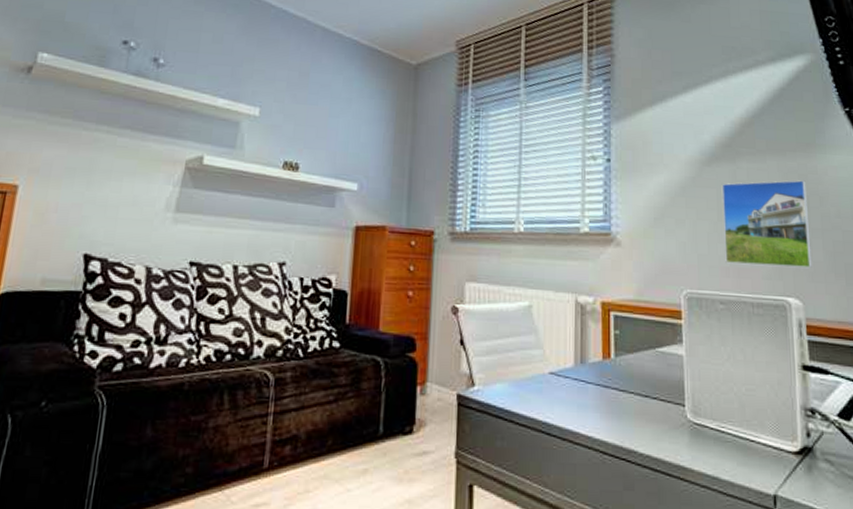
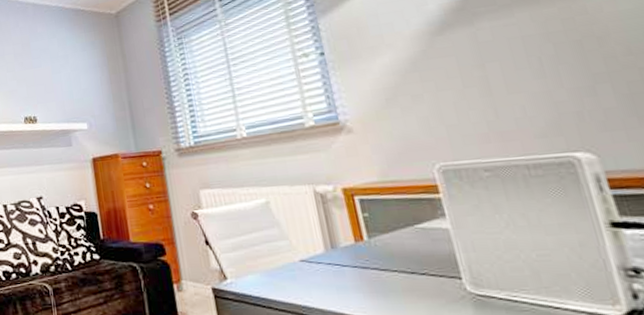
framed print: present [721,180,812,269] -> none [460,24,602,130]

